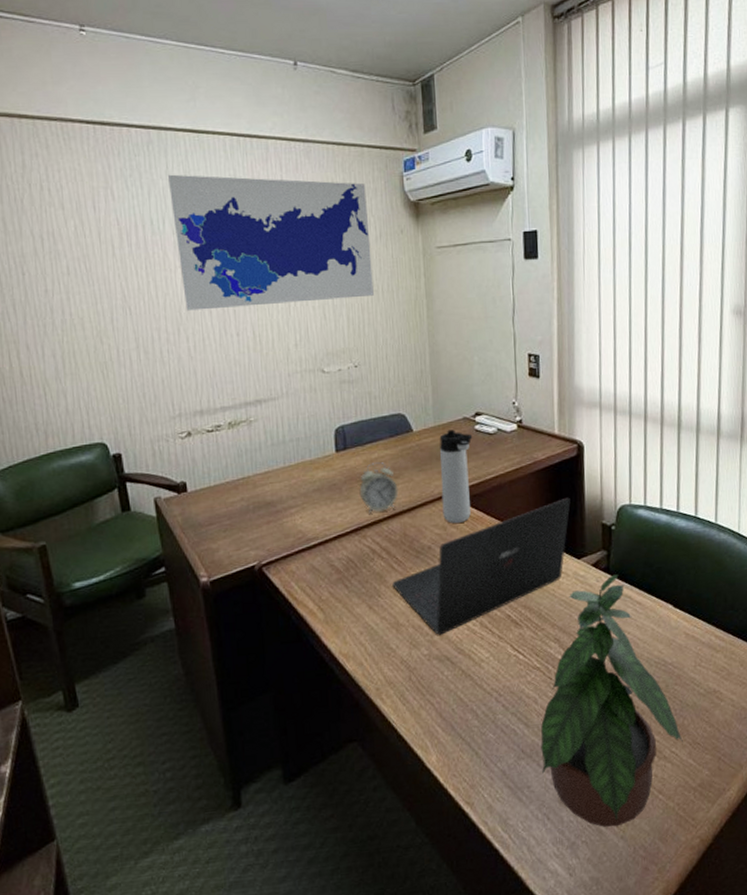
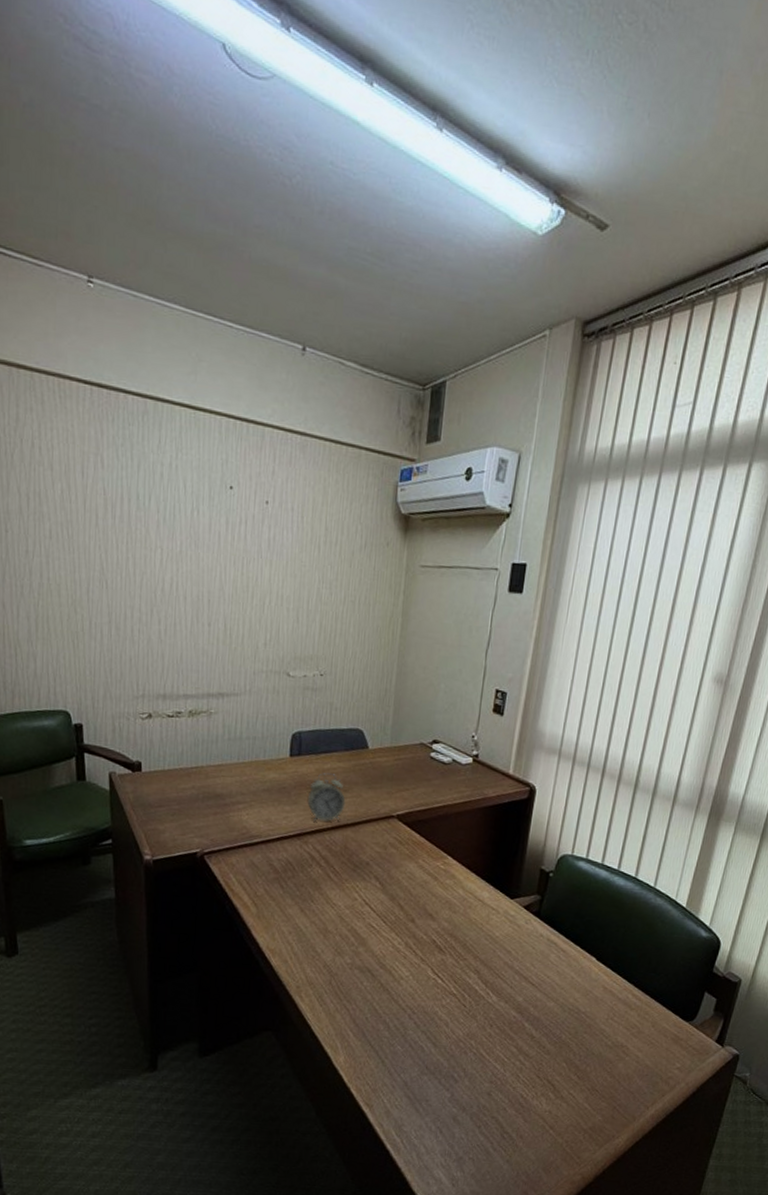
map: present [167,174,374,311] -> none [159,449,358,606]
laptop: present [392,497,571,635] -> none [326,838,514,948]
thermos bottle: present [439,429,473,523] -> none [385,752,427,845]
potted plant: present [541,574,683,827] -> none [442,919,583,1151]

